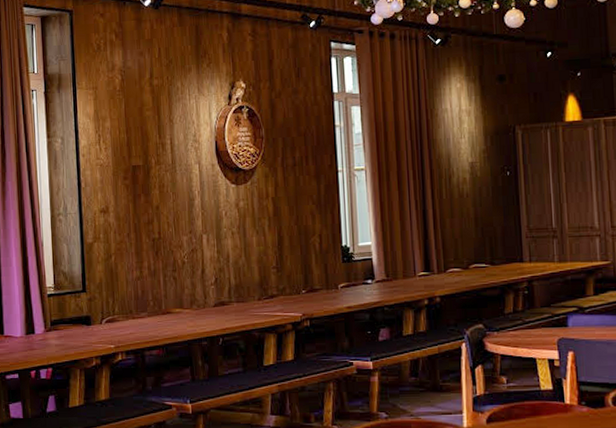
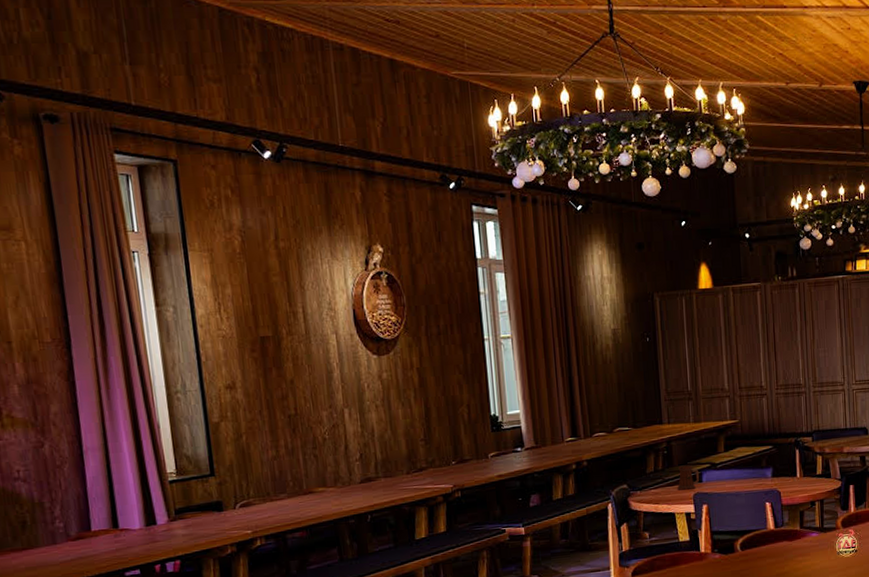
beer mug: none [539,307,564,335] -> present [677,465,699,491]

